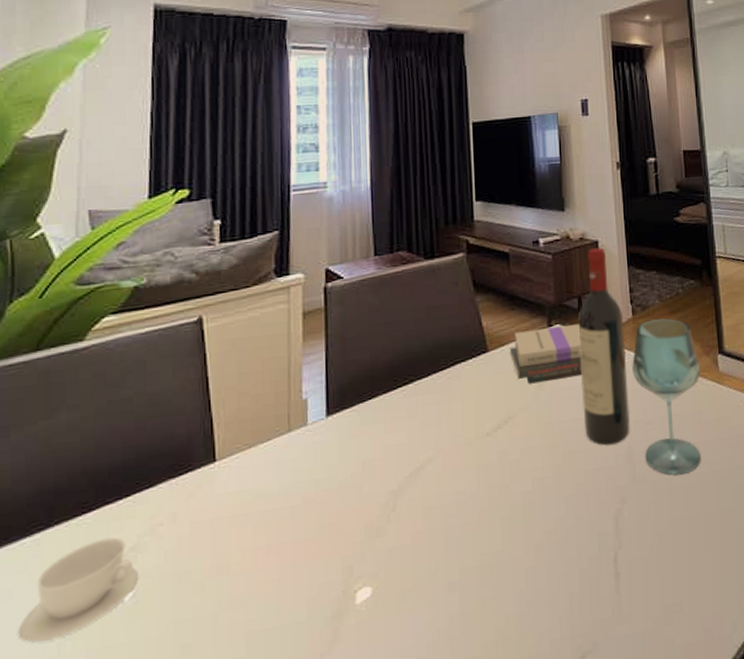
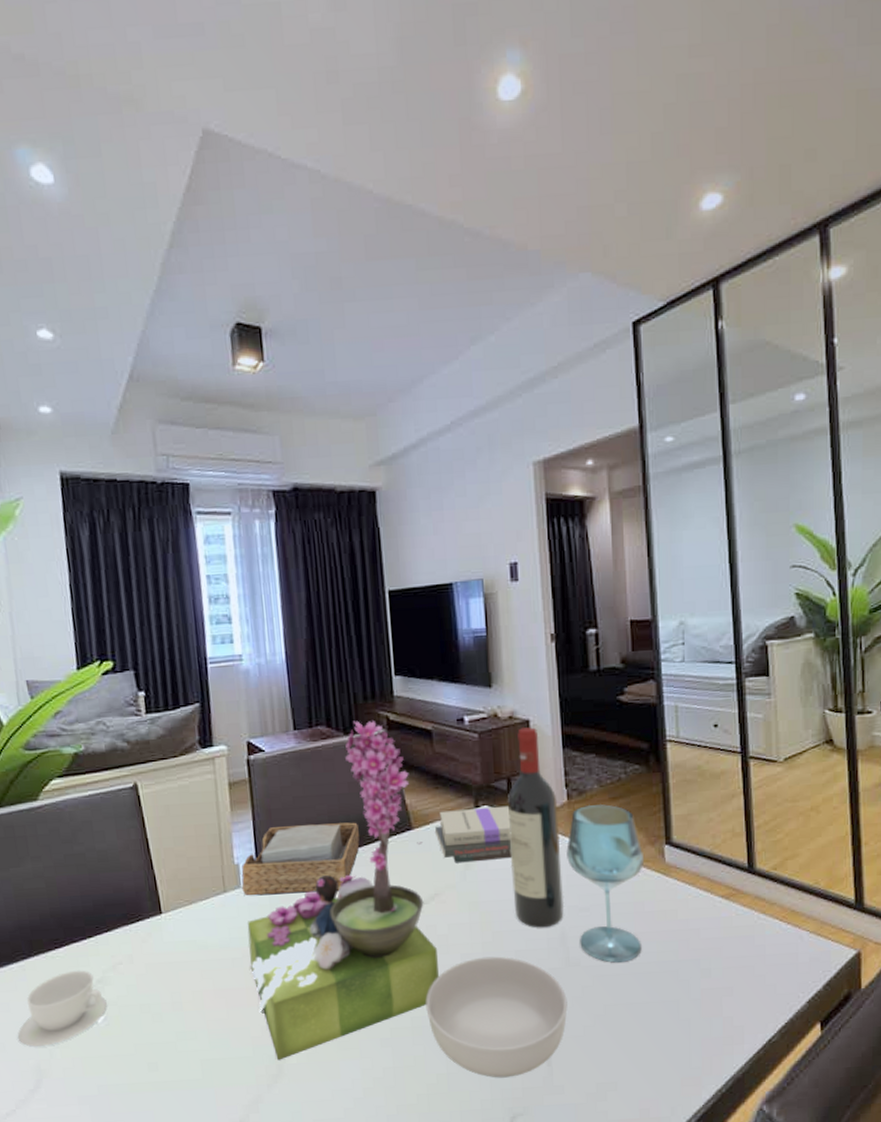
napkin holder: none [308,347,435,434] -> present [241,822,360,896]
flower arrangement: none [311,245,510,623] -> present [247,720,439,1060]
bowl: none [496,478,635,614] -> present [425,956,568,1078]

